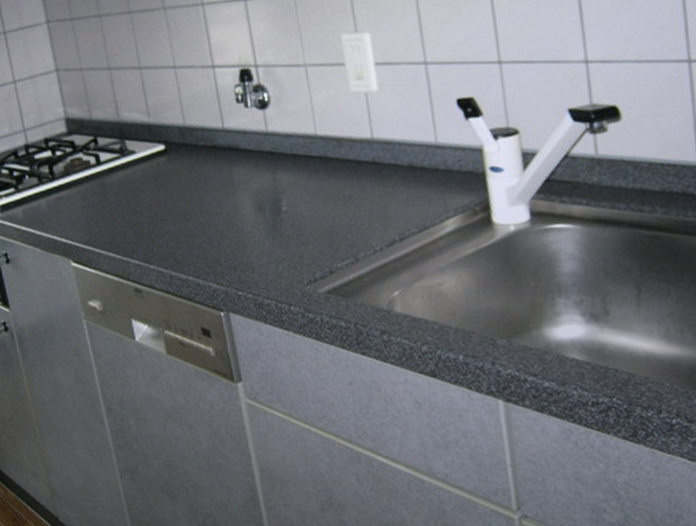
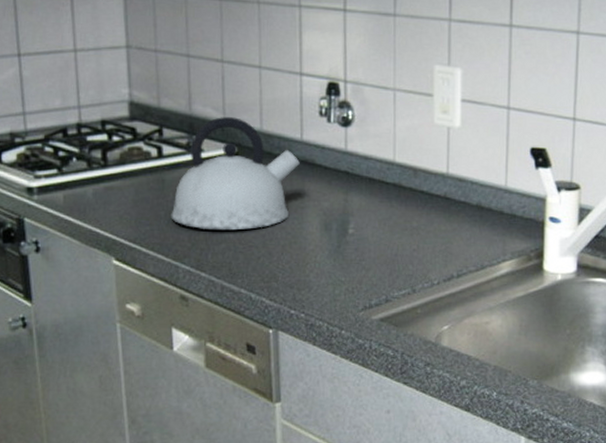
kettle: none [115,117,225,225] -> present [171,117,300,231]

